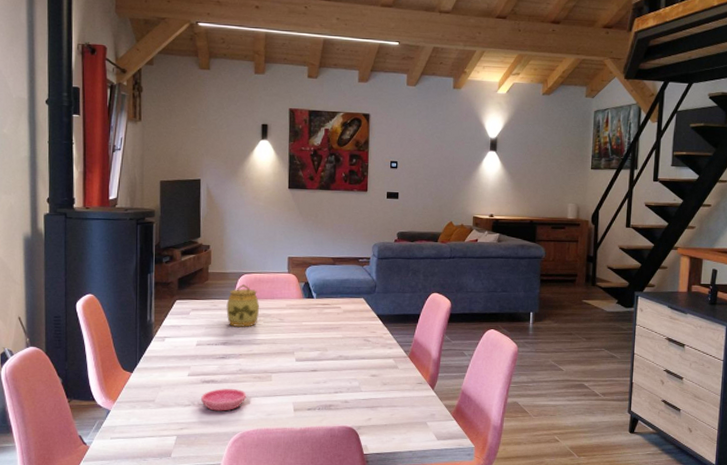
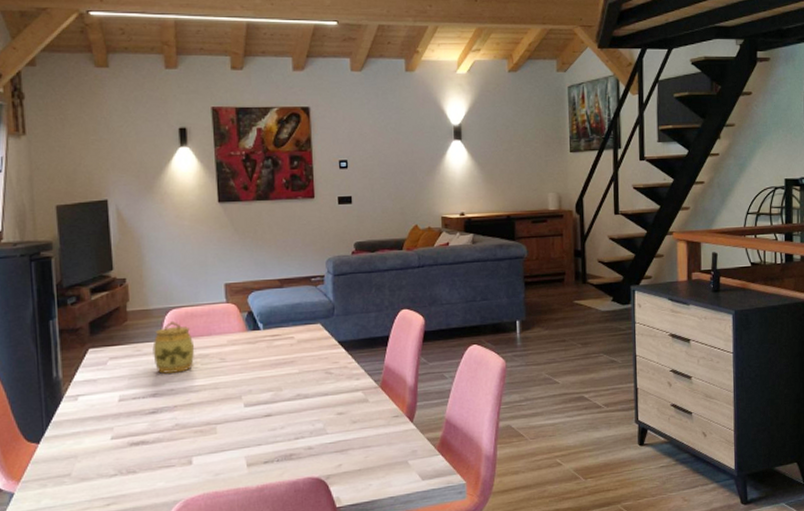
saucer: present [200,389,247,411] -> none [129,448,187,479]

